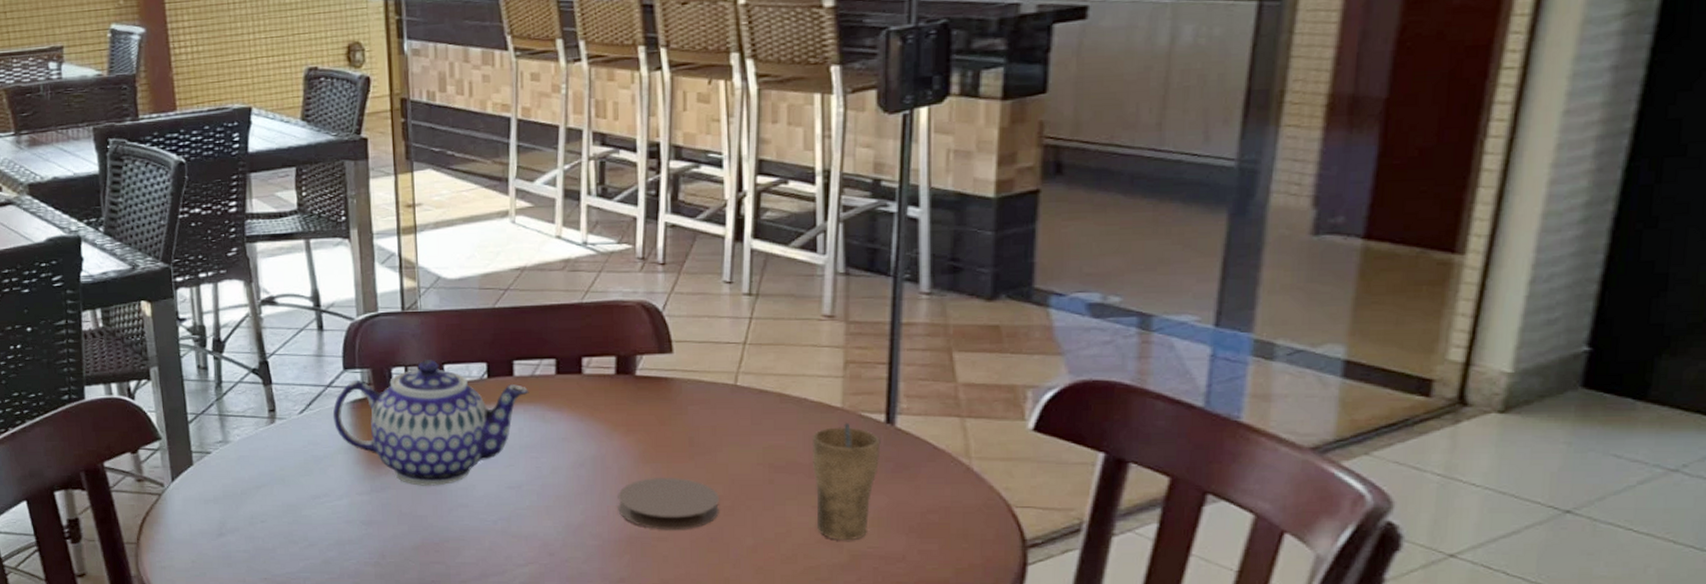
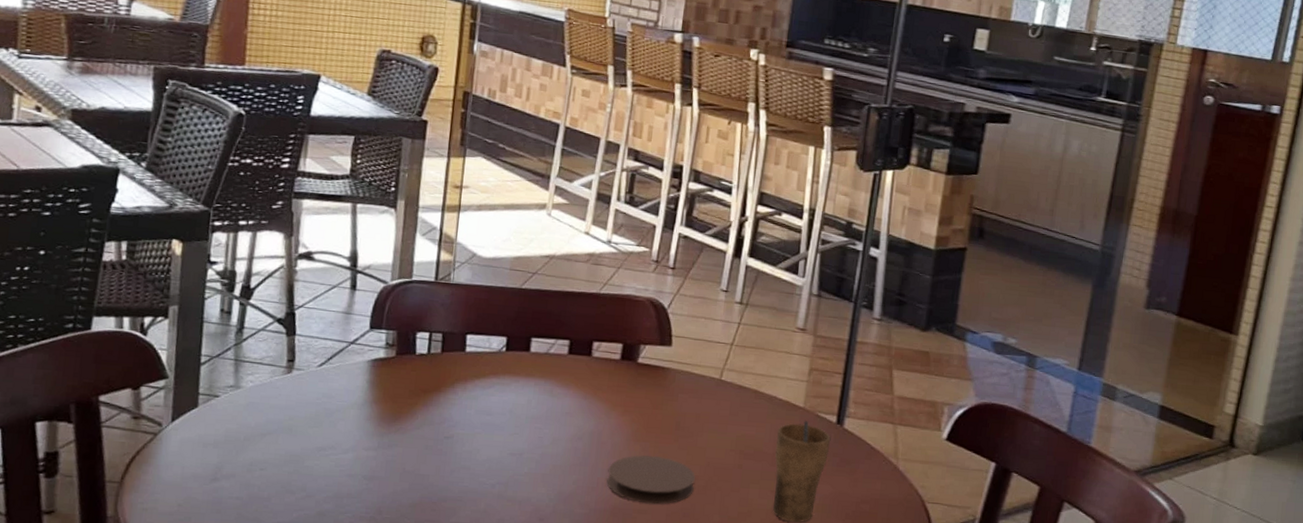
teapot: present [332,360,529,486] -> none [351,328,542,448]

